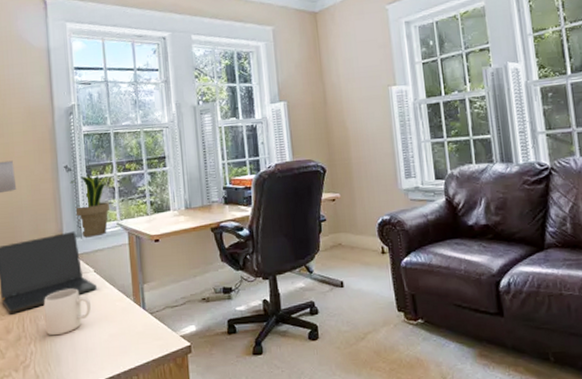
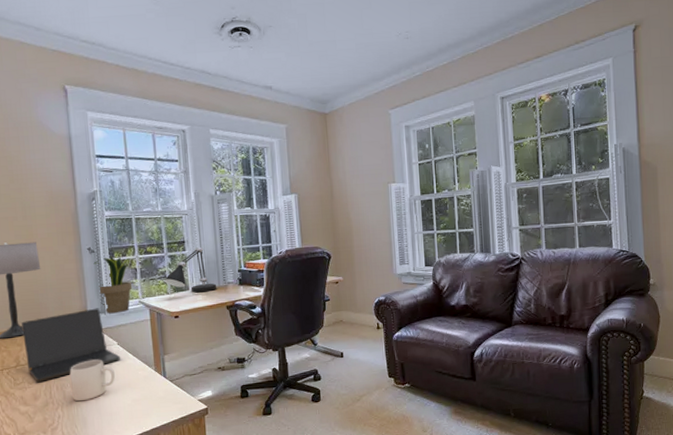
desk lamp: none [143,163,201,214] -> present [163,248,217,293]

